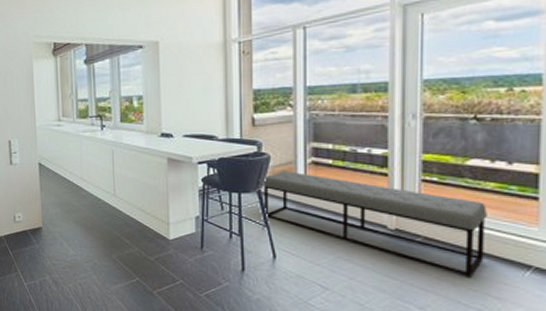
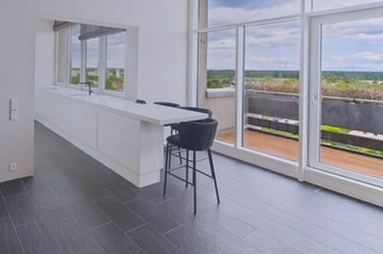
bench: present [263,171,487,277] -> none [212,134,362,218]

